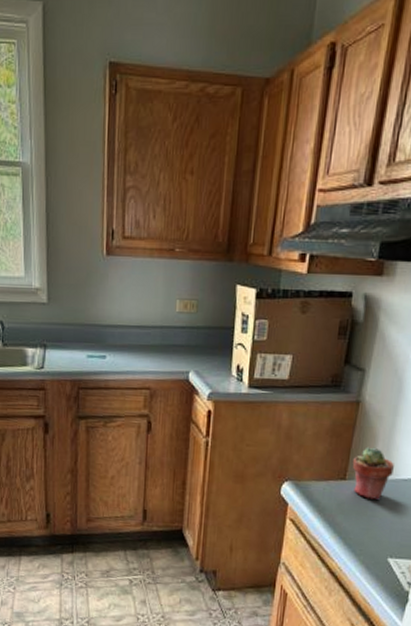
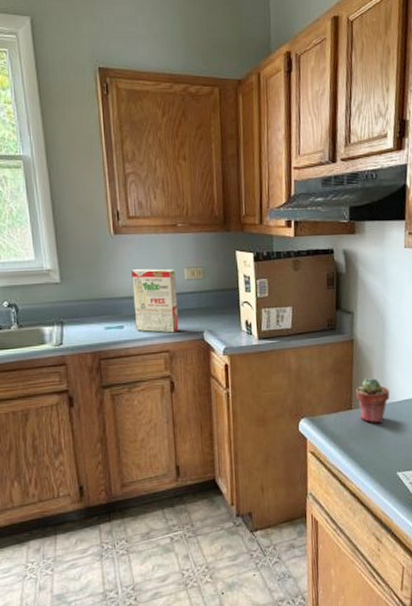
cereal box: none [117,296,167,369] -> present [131,269,179,333]

